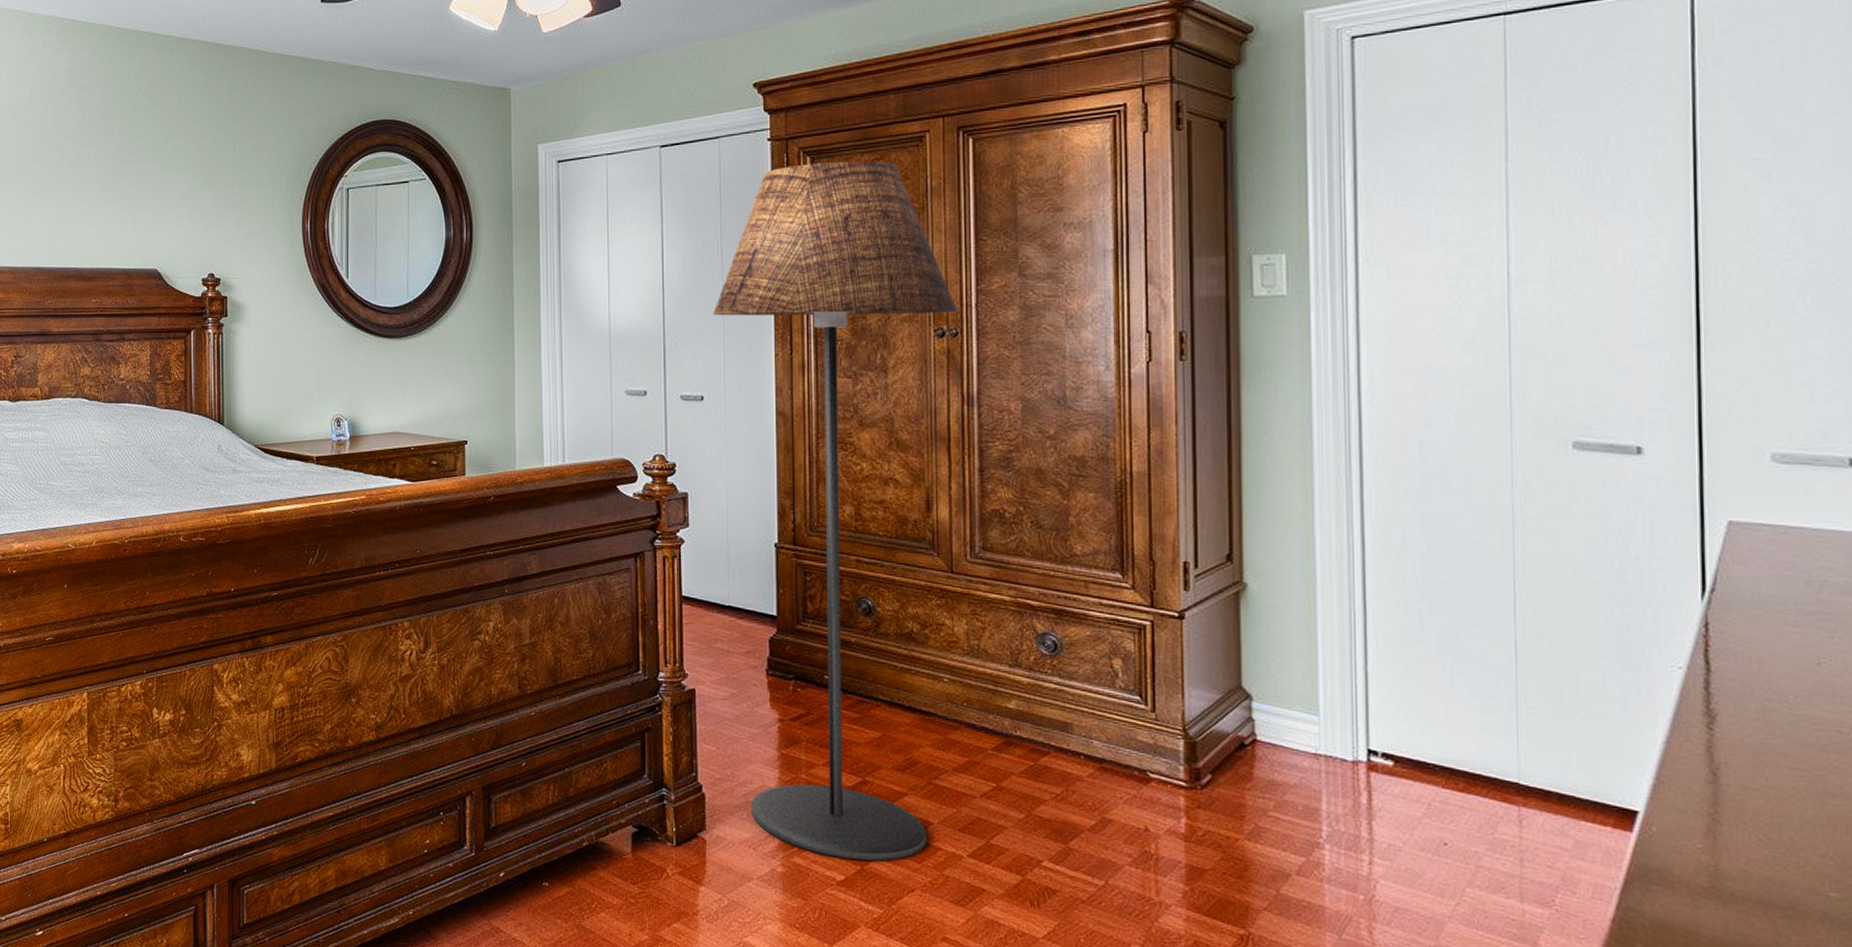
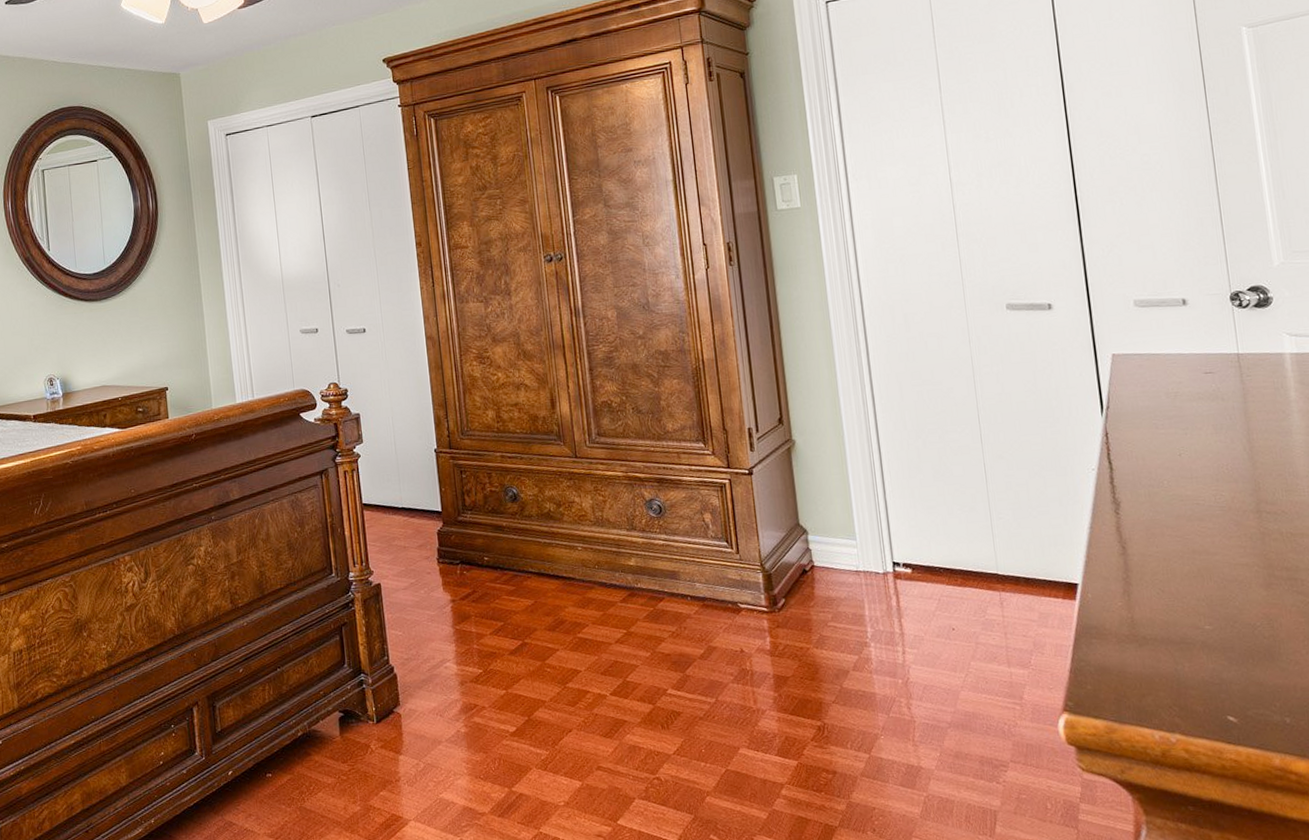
floor lamp: present [713,161,958,861] -> none [367,119,578,712]

